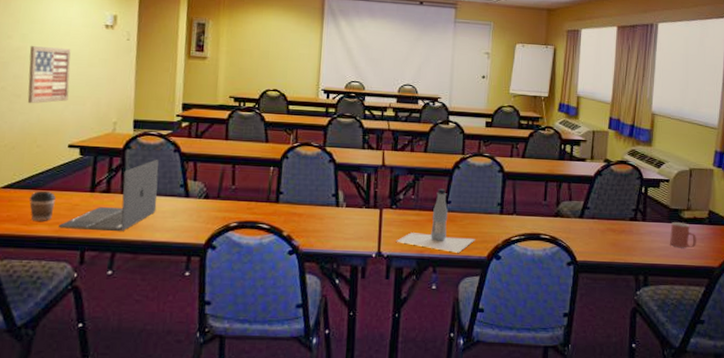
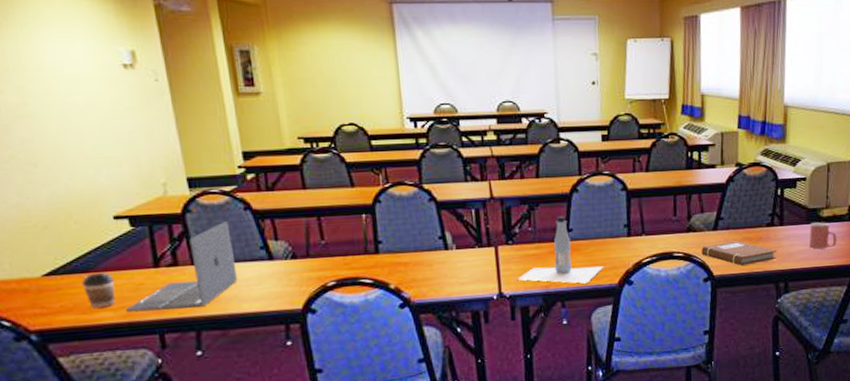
wall art: present [27,46,71,104] -> none [32,99,99,173]
notebook: none [567,230,639,255] -> present [701,241,777,266]

